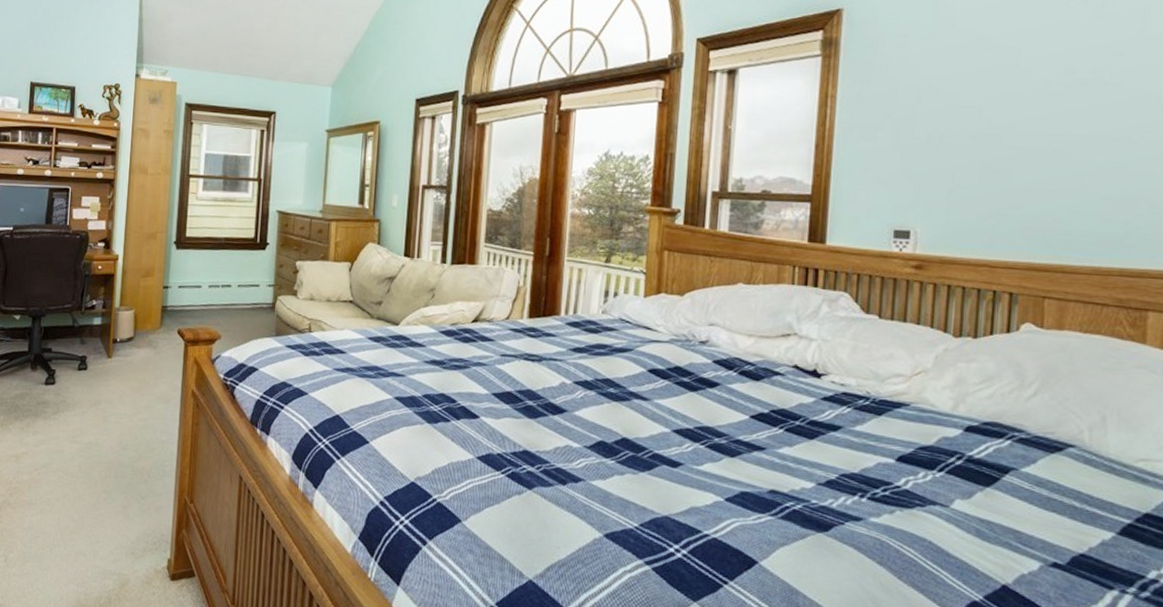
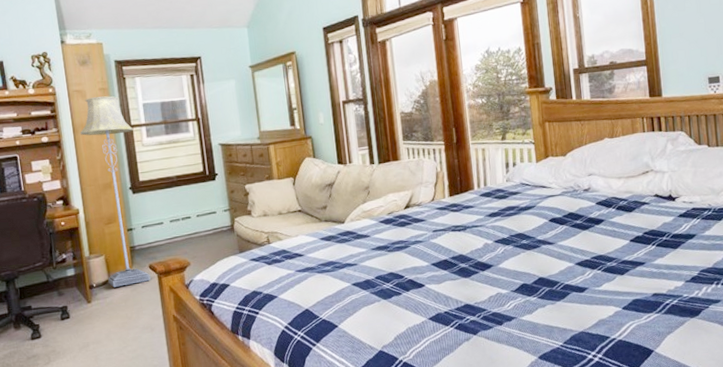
floor lamp: none [133,139,190,347] -> present [79,96,151,288]

